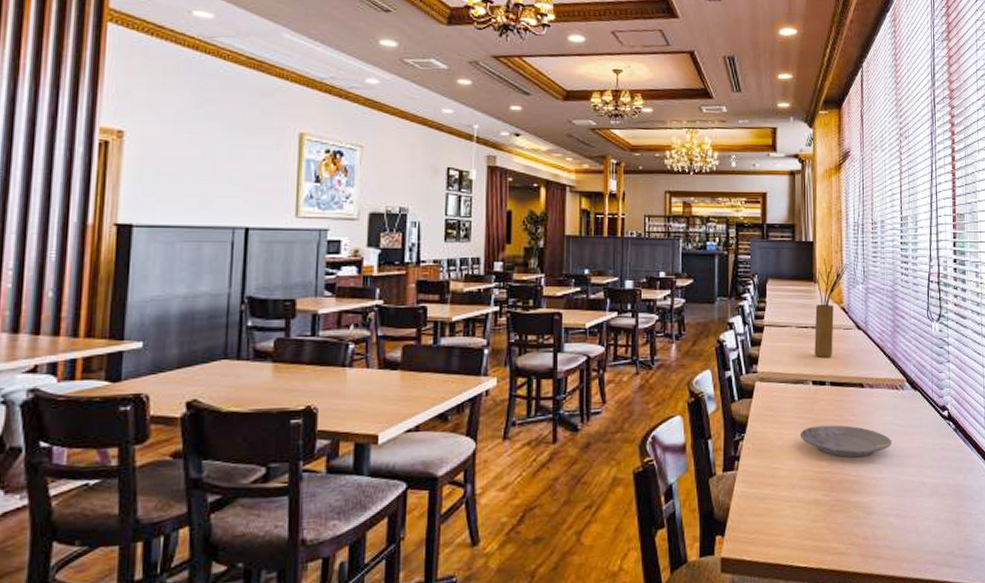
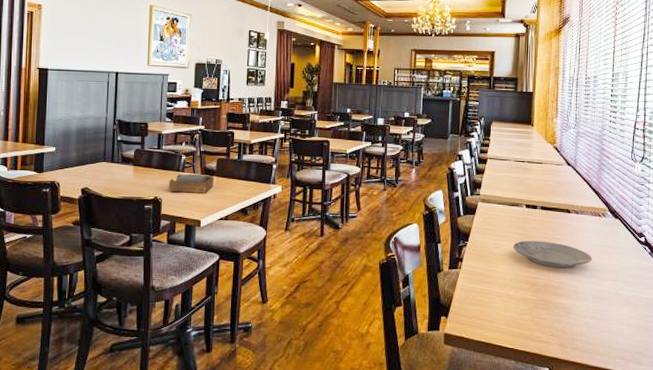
napkin holder: none [327,368,398,398] -> present [168,173,214,193]
vase: present [813,258,847,359] -> none [529,106,562,188]

